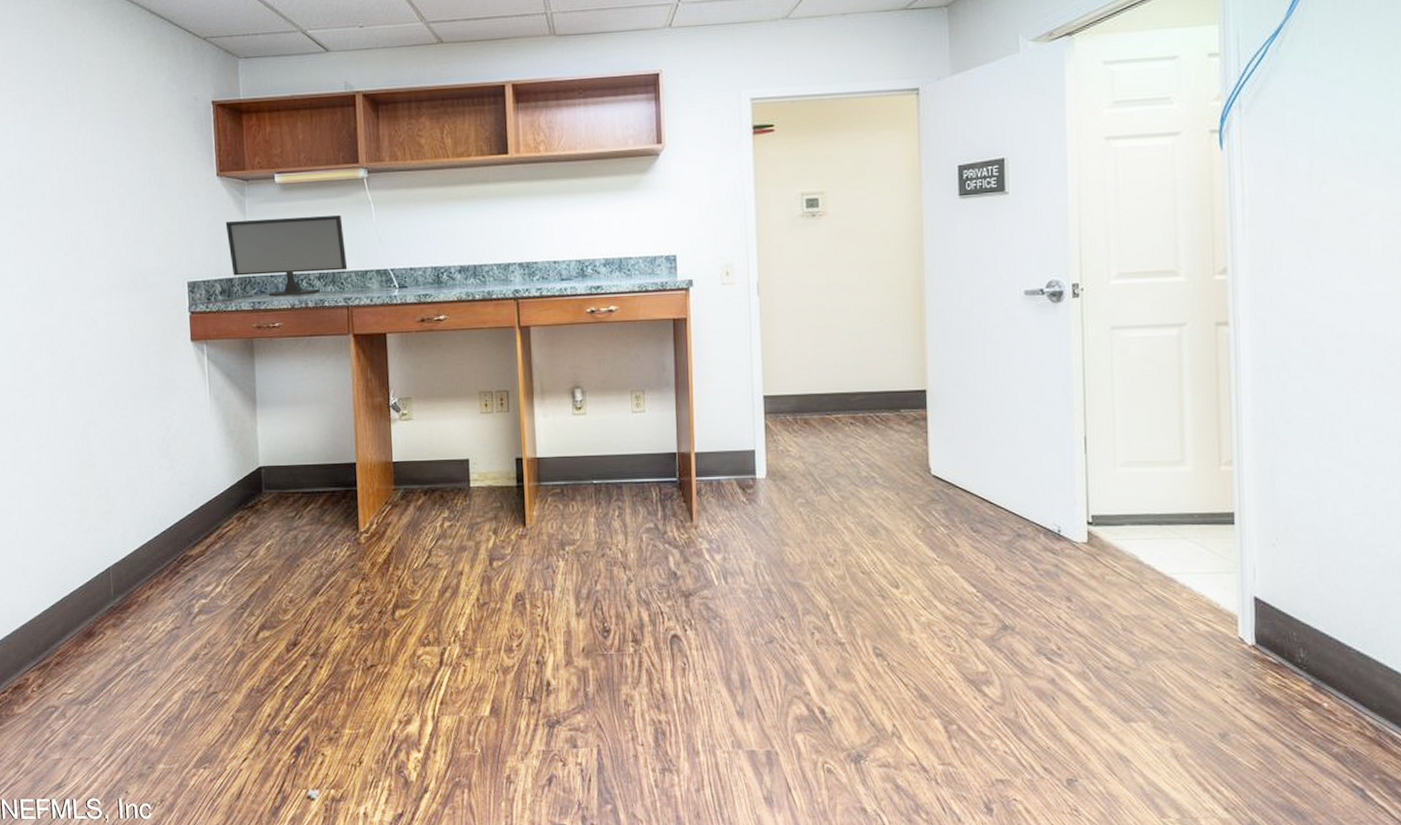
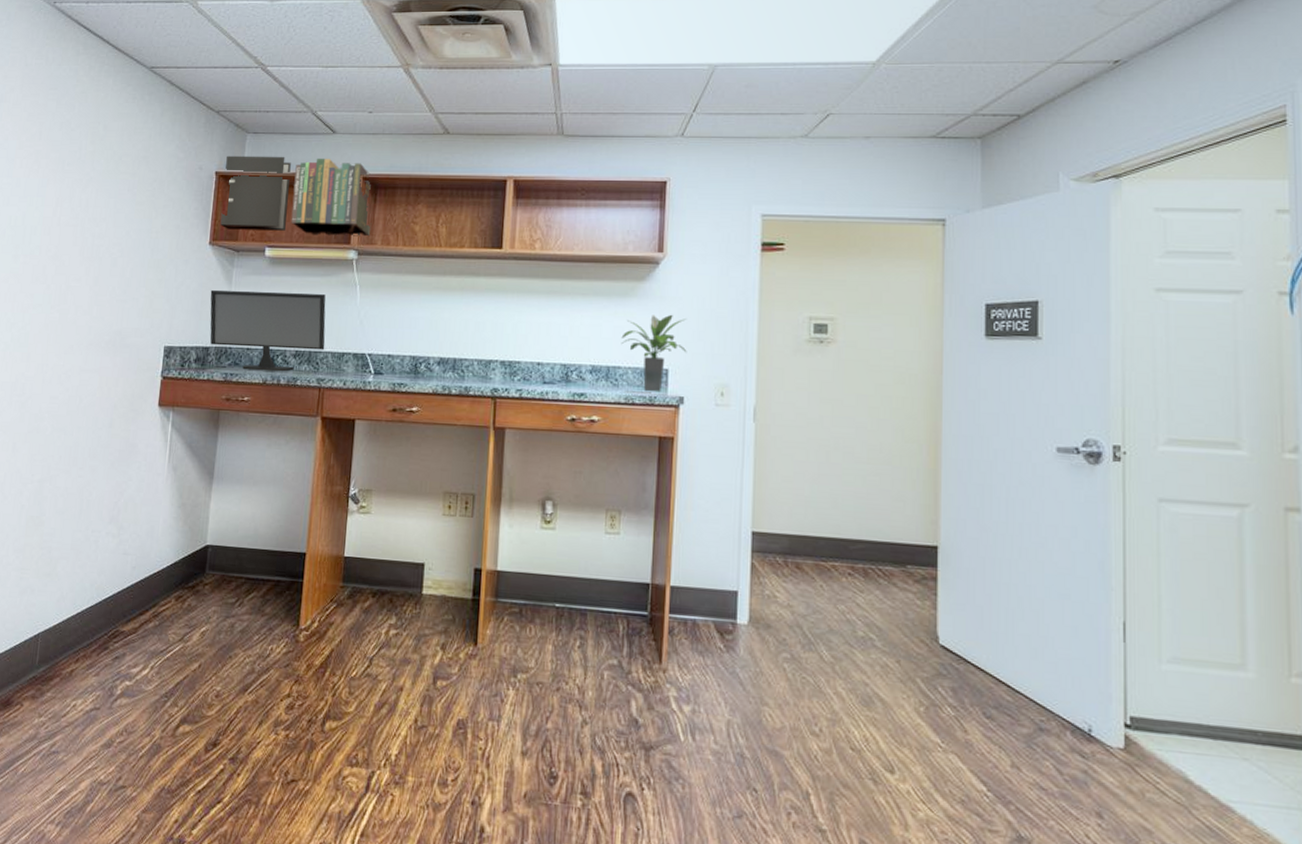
binder: none [221,79,293,159] -> present [220,155,291,231]
books: none [293,77,378,158] -> present [291,158,372,237]
potted plant: none [630,202,692,279] -> present [621,314,687,393]

